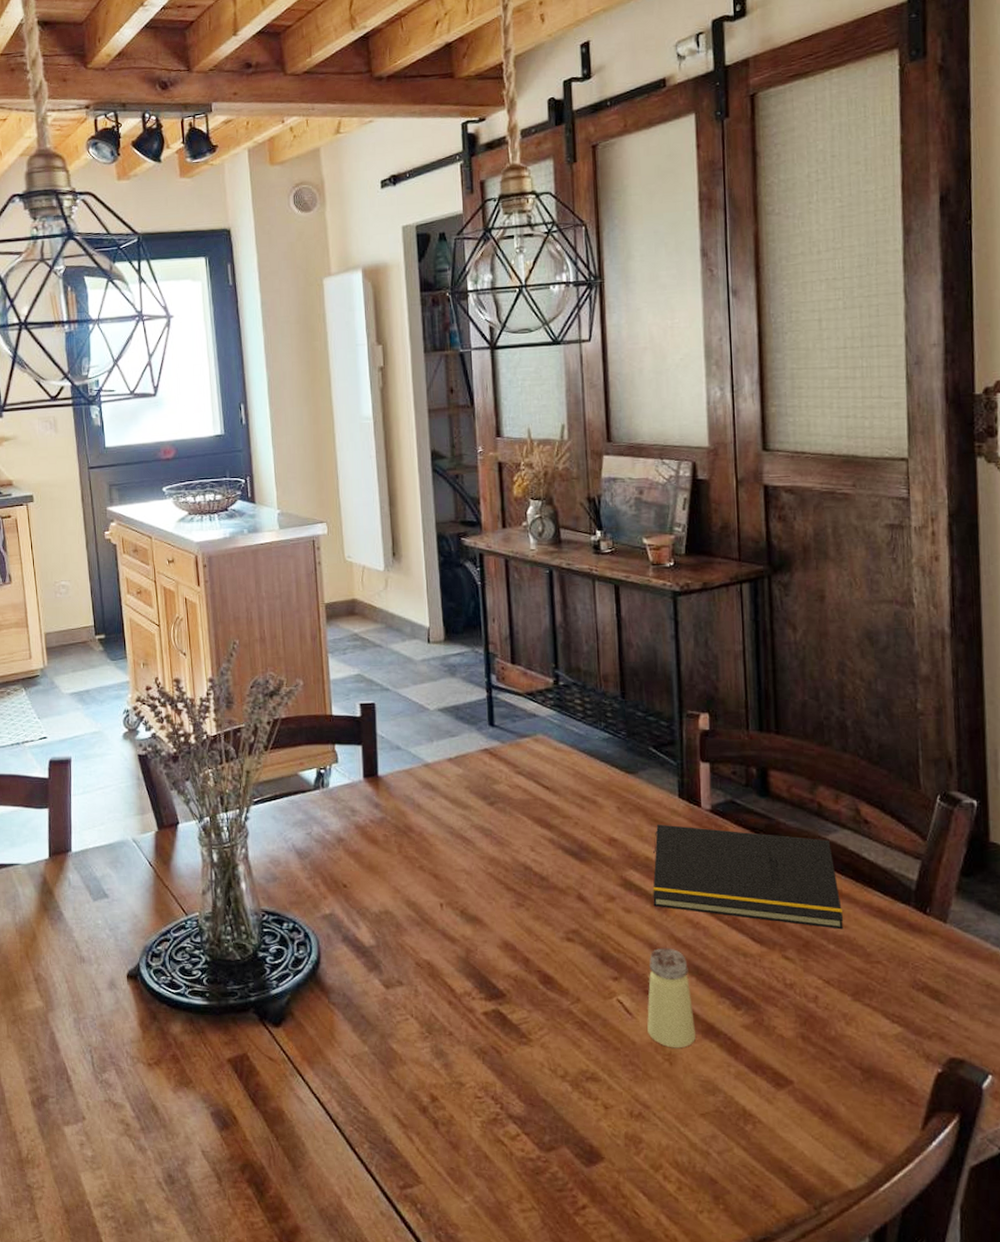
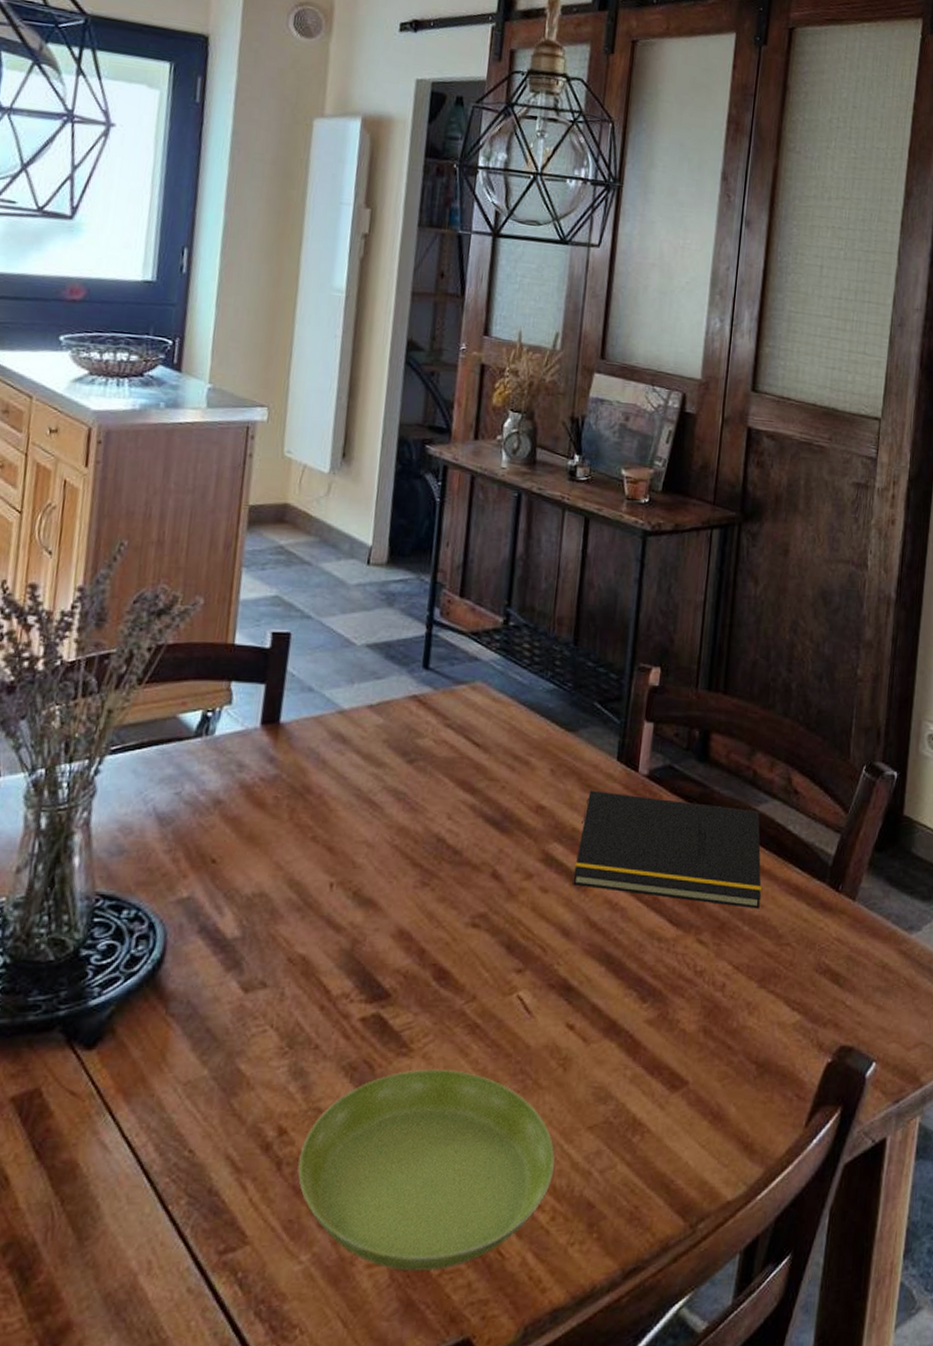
saucer: none [451,1056,674,1220] -> present [298,1069,555,1271]
saltshaker: present [647,947,697,1048] -> none [545,933,599,1051]

